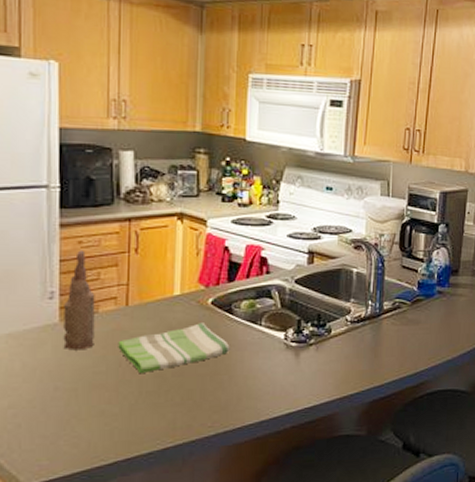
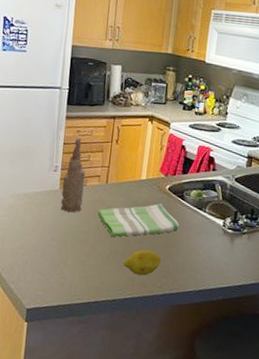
fruit: none [159,382,209,416] -> present [123,249,161,276]

